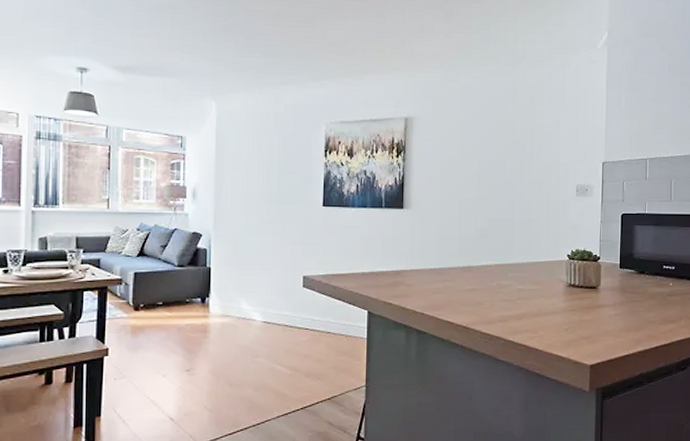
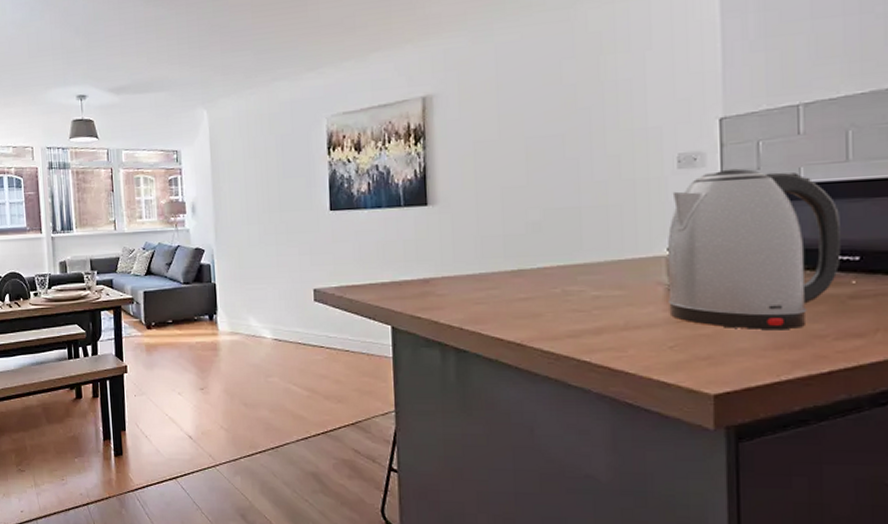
kettle: none [566,199,665,316] -> present [667,168,841,329]

